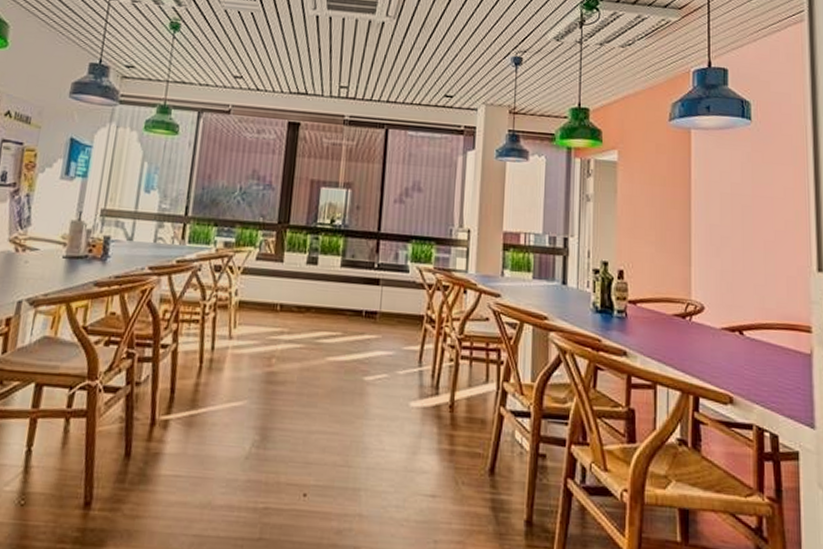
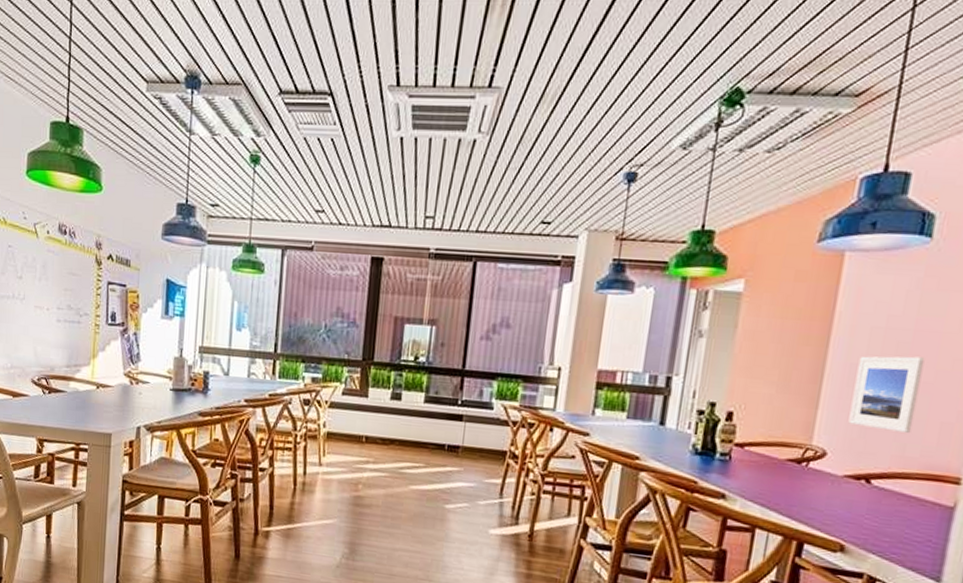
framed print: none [716,218,766,287] -> present [848,356,925,434]

